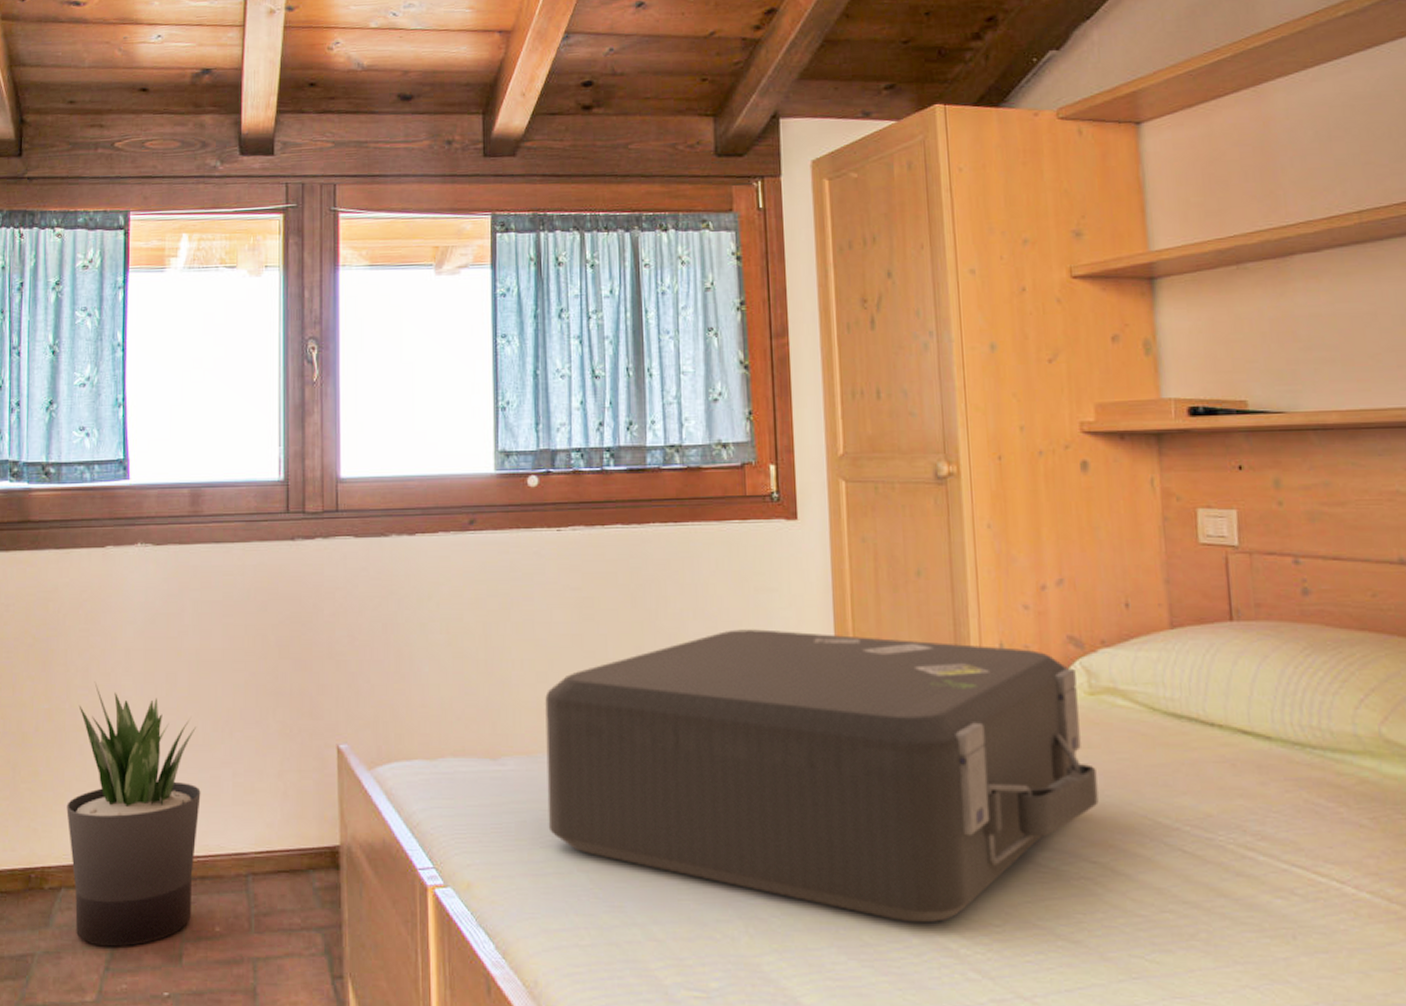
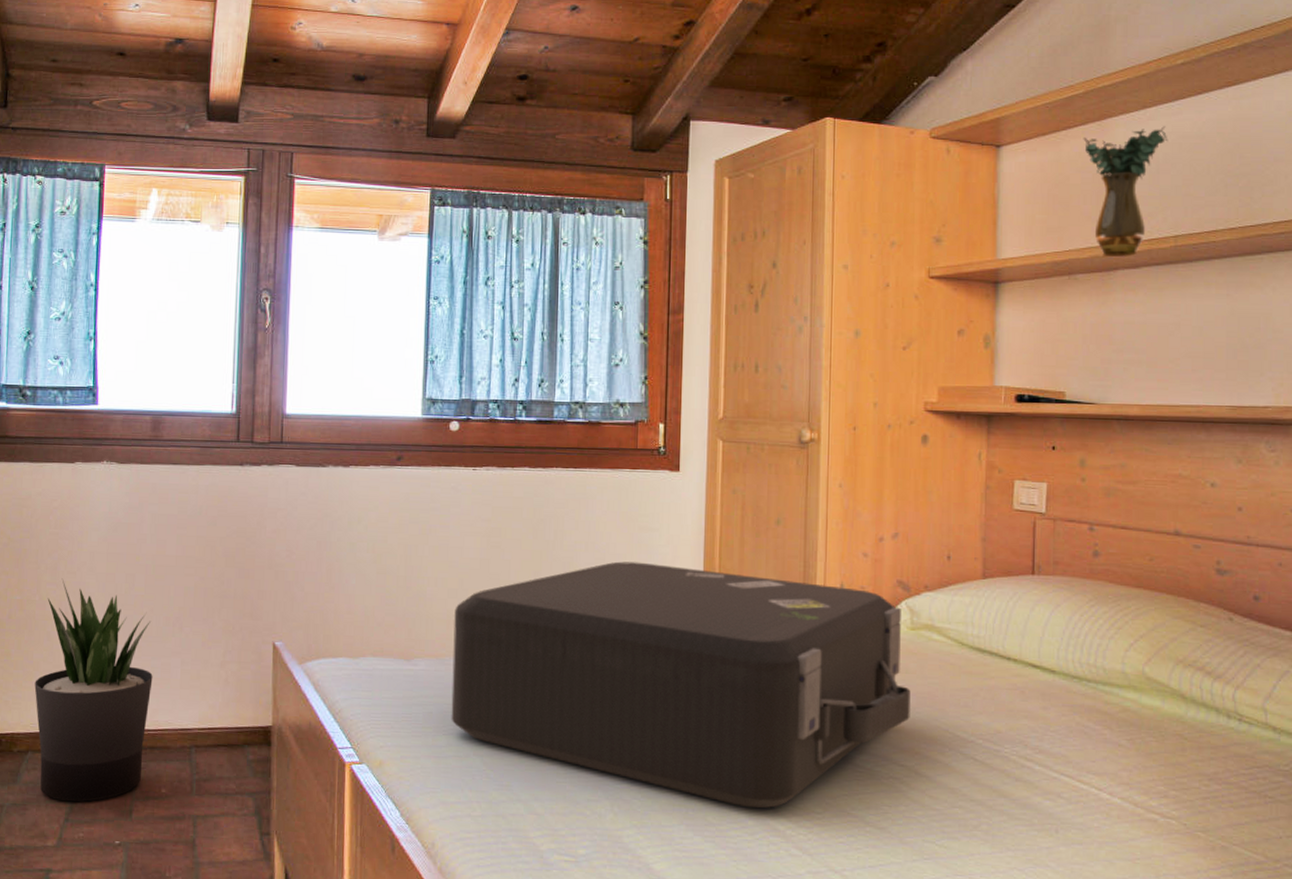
vase: none [1236,87,1338,241] -> present [1083,126,1168,258]

